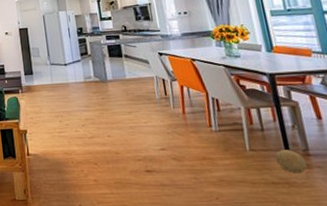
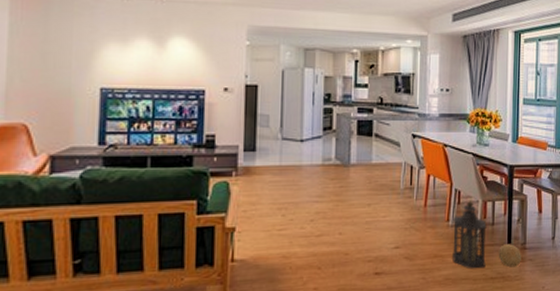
lantern: none [216,108,263,173] -> present [452,201,487,269]

